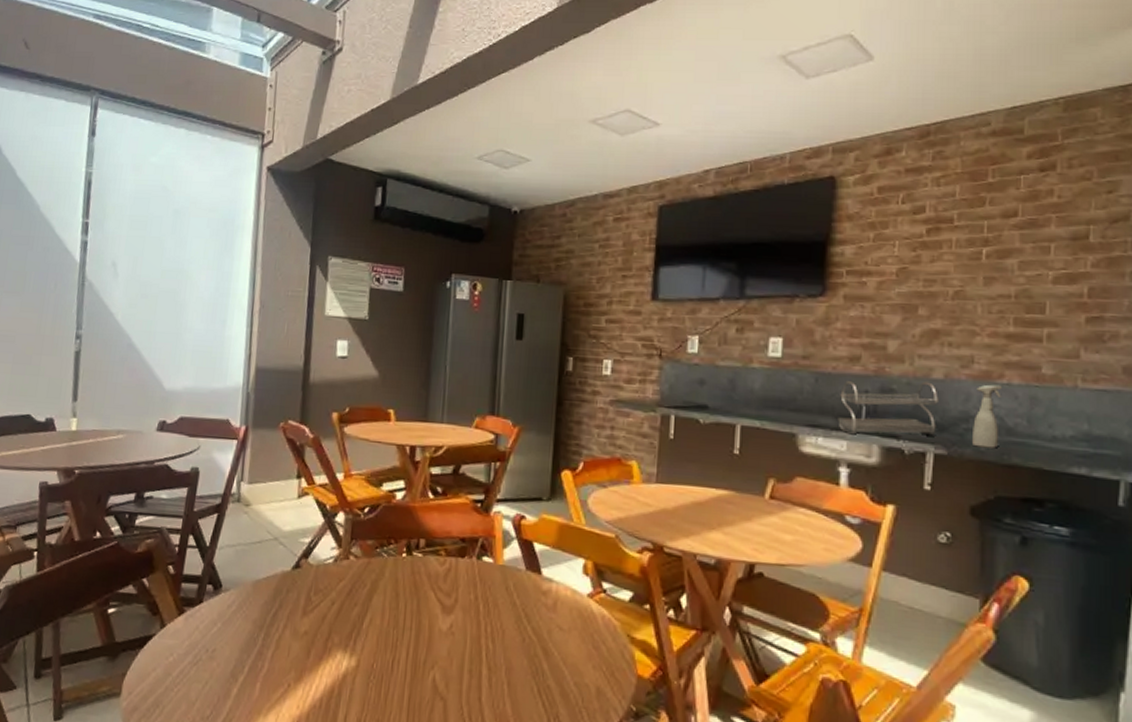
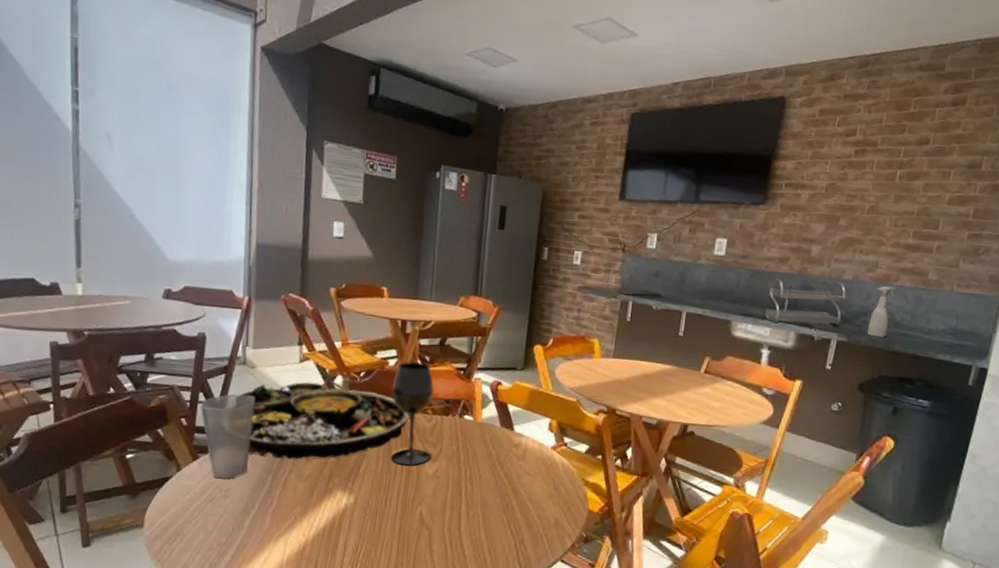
cup: none [190,536,249,637] -> present [201,394,256,479]
food platter: none [232,520,419,612] -> present [240,382,409,459]
wineglass: none [398,493,448,620] -> present [390,361,435,466]

